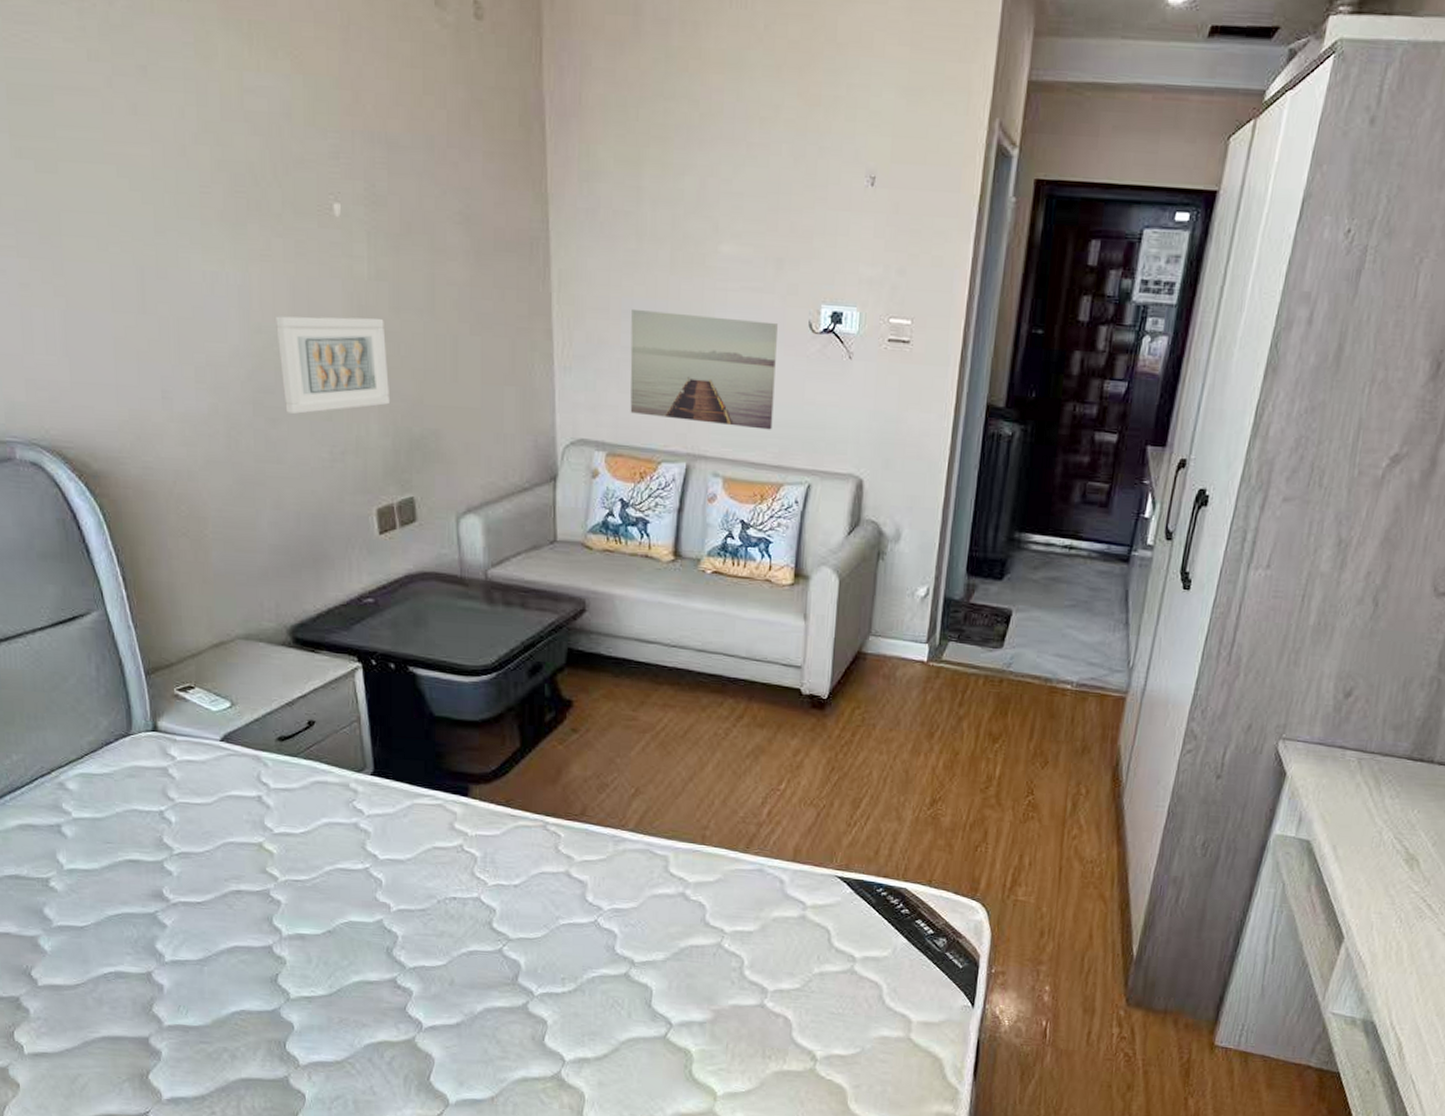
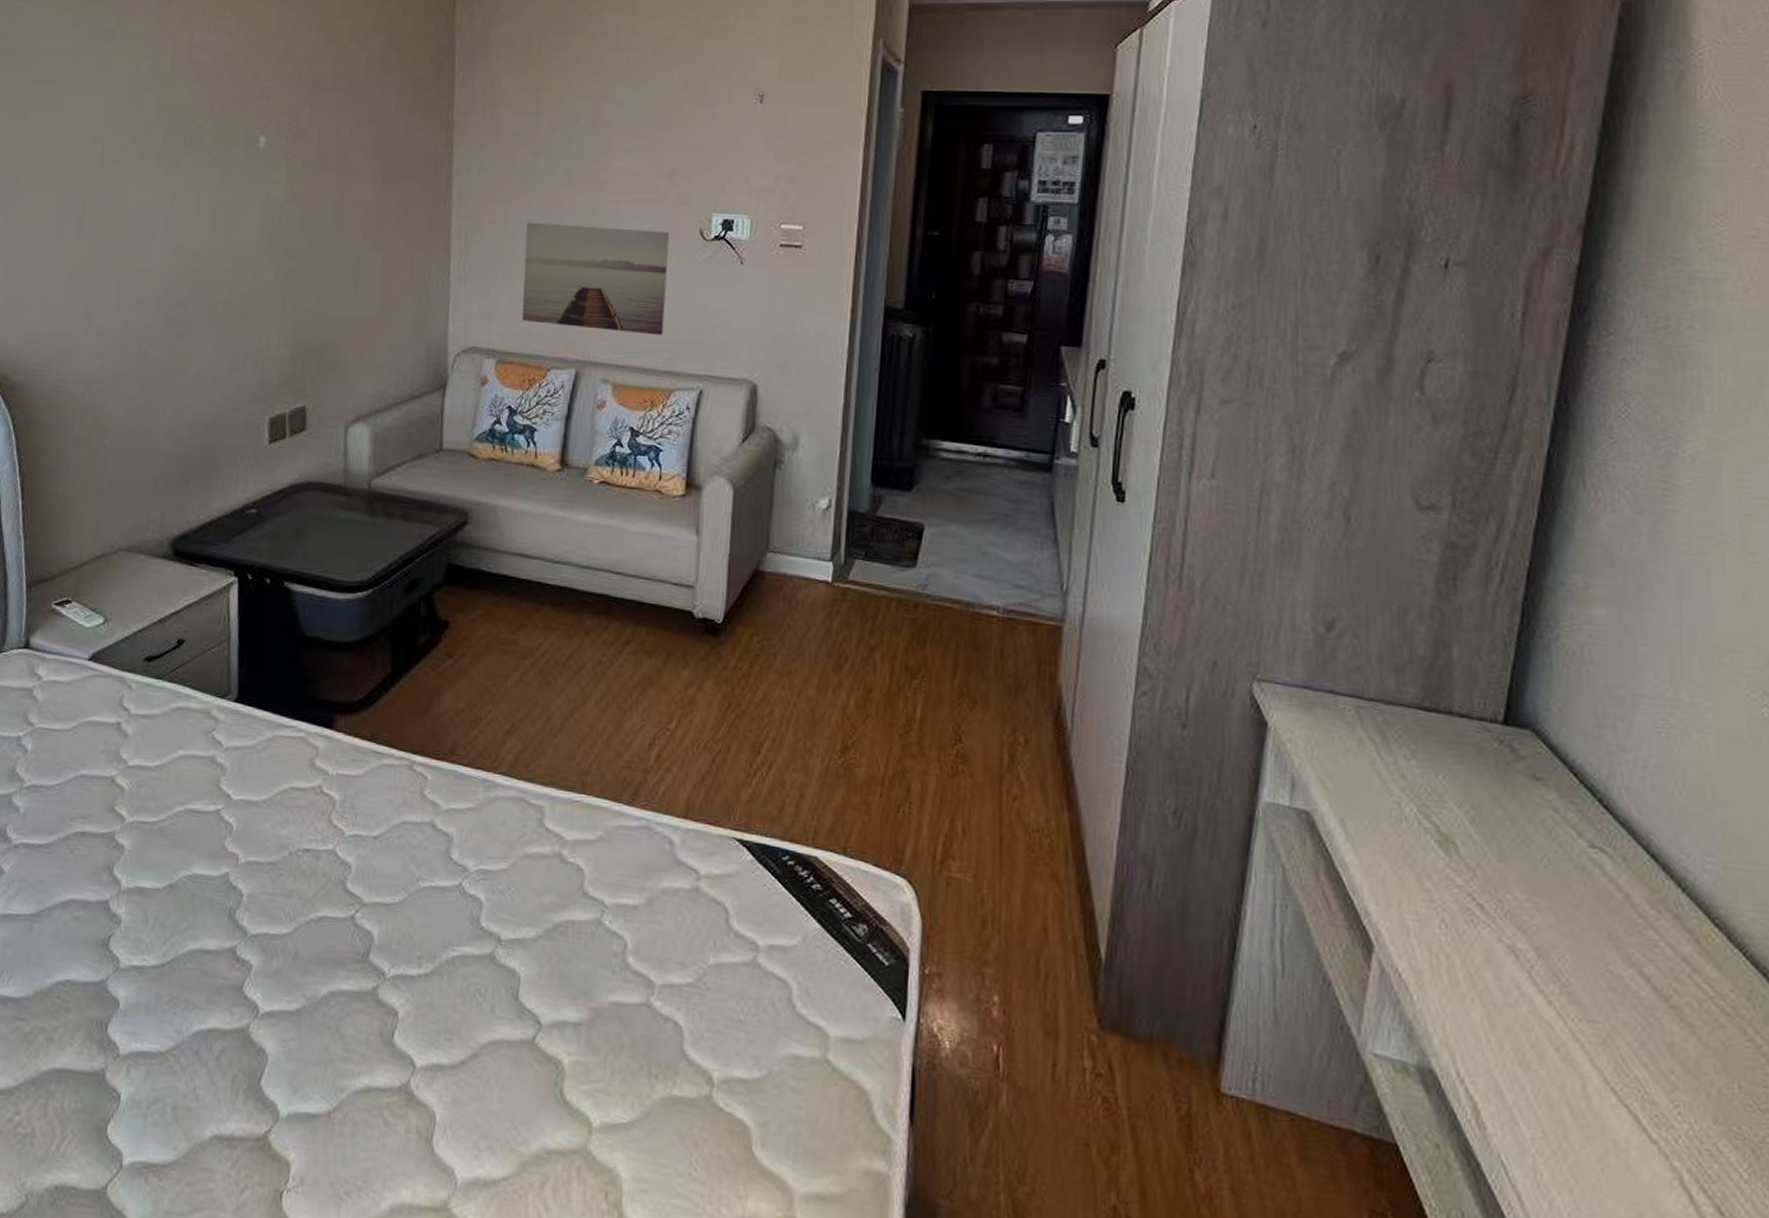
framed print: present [276,316,391,414] -> none [194,236,294,327]

